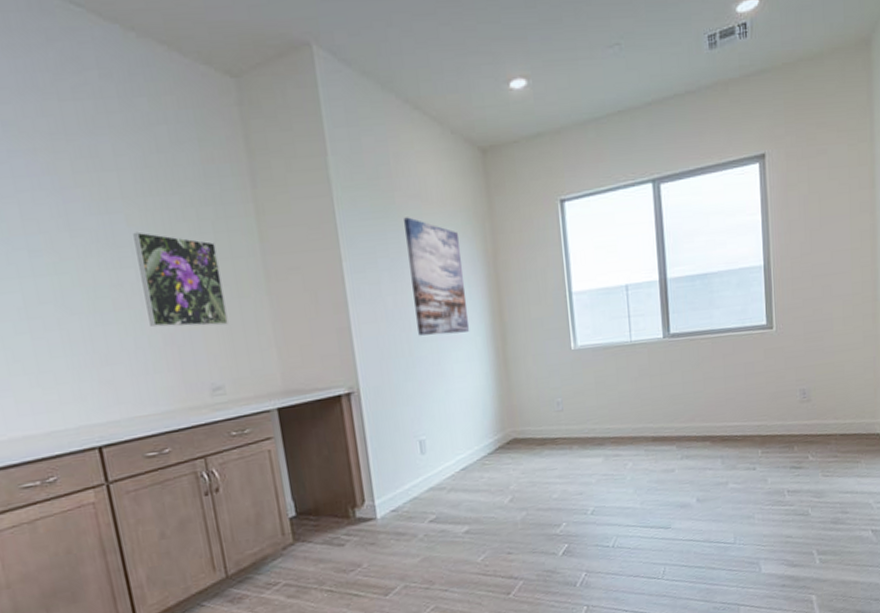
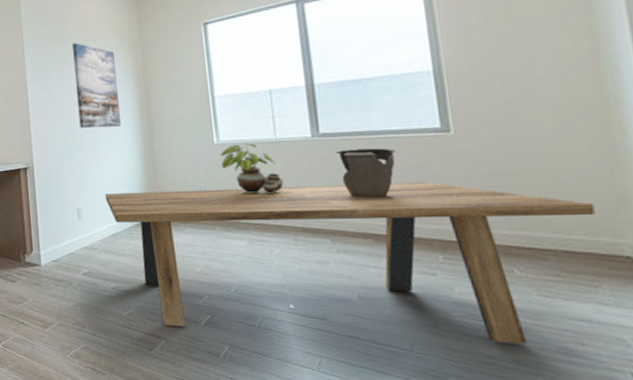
dining table: none [452,379,862,565] -> present [105,182,596,344]
potted plant: none [577,347,638,405] -> present [220,143,285,195]
decorative bowl: none [683,347,732,400] -> present [335,148,396,198]

